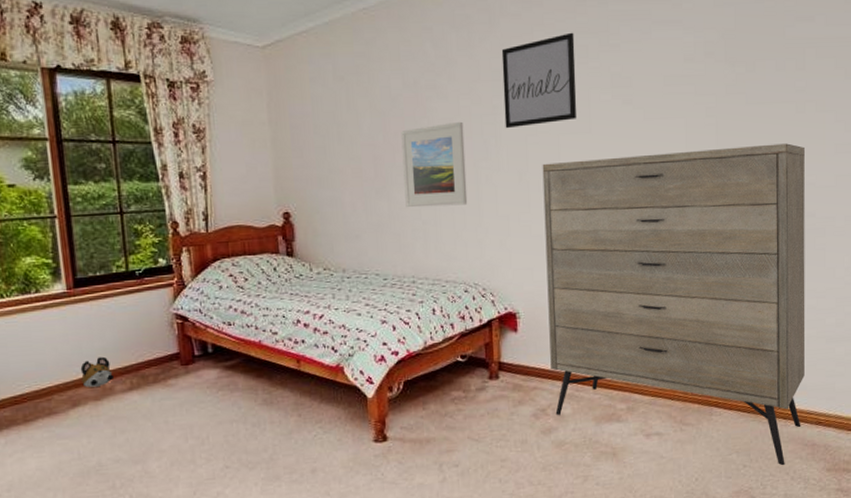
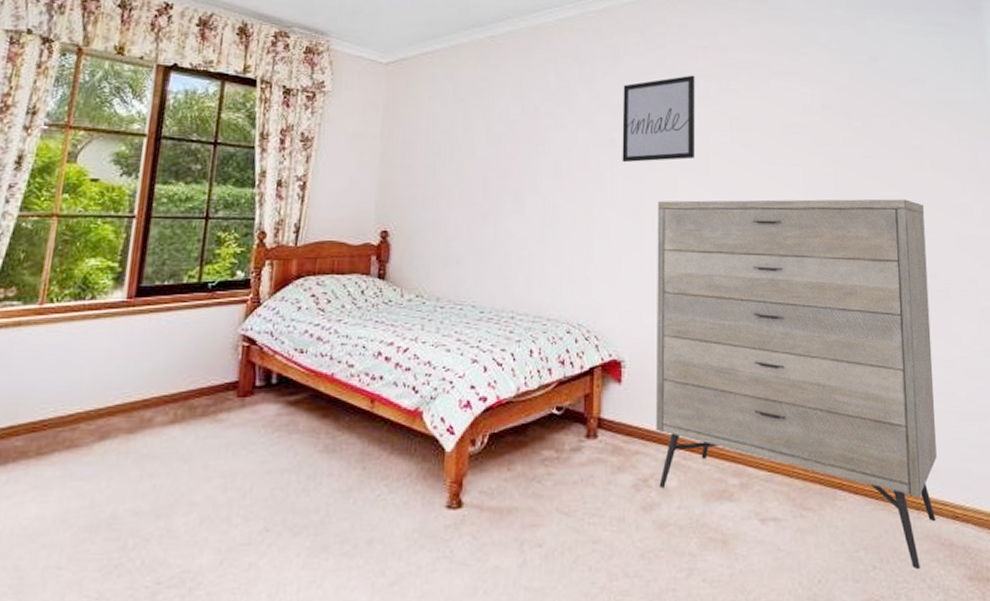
plush toy: present [80,356,115,387] -> none [117,380,157,416]
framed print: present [401,121,468,208] -> none [512,151,580,237]

